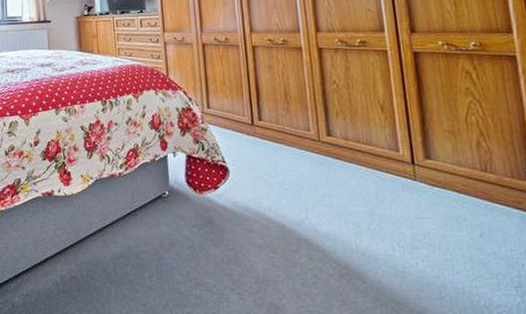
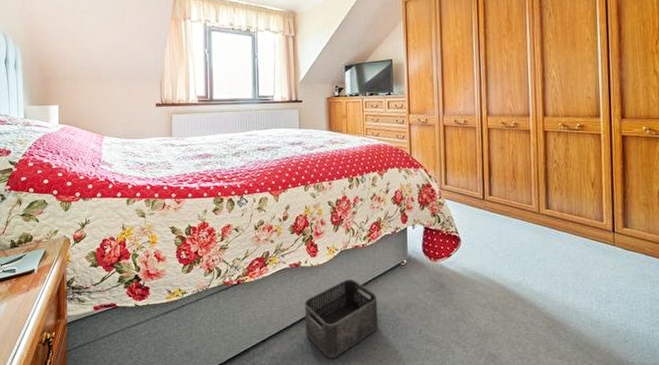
storage bin: none [59,211,140,300] -> present [305,279,378,359]

